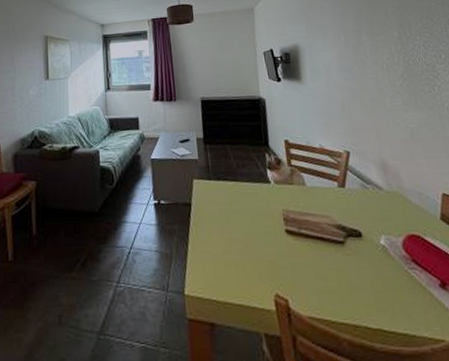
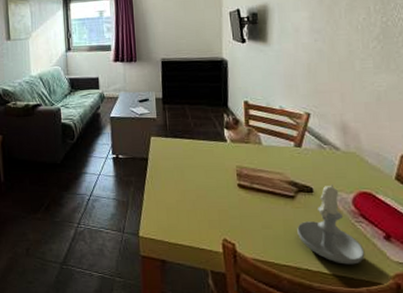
candle: none [350,227,424,320] -> present [297,184,365,265]

